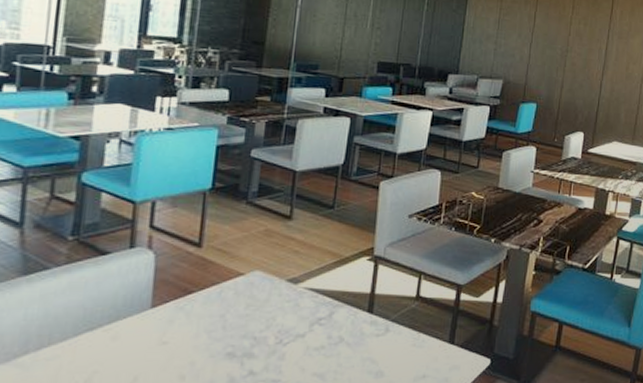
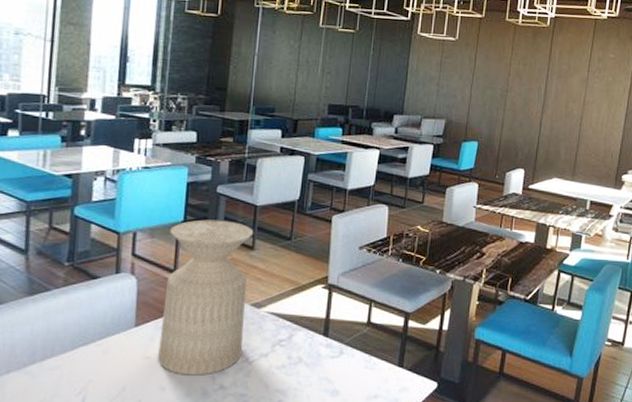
side table: none [177,186,292,361] -> present [158,219,254,376]

